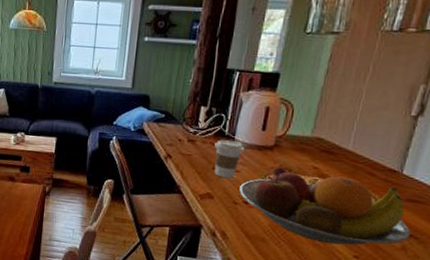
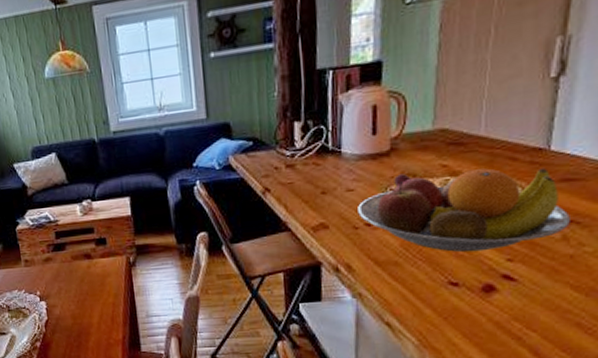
coffee cup: present [214,140,245,179] -> none [319,155,356,202]

